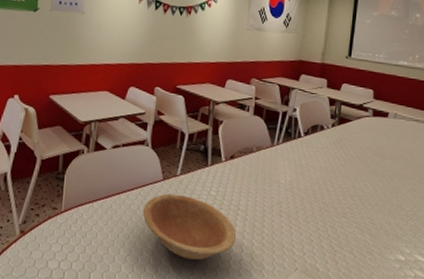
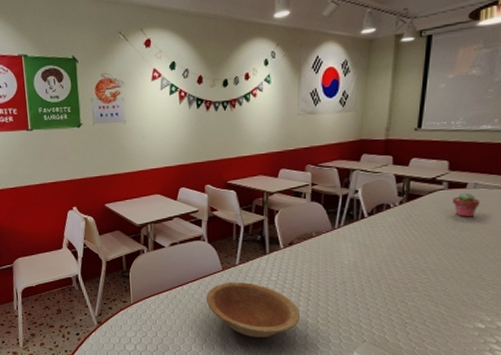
potted succulent: none [377,121,399,146] -> present [452,192,480,217]

